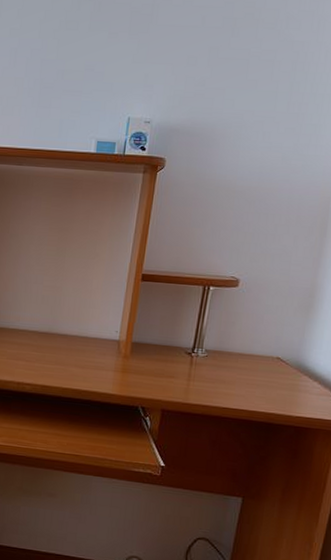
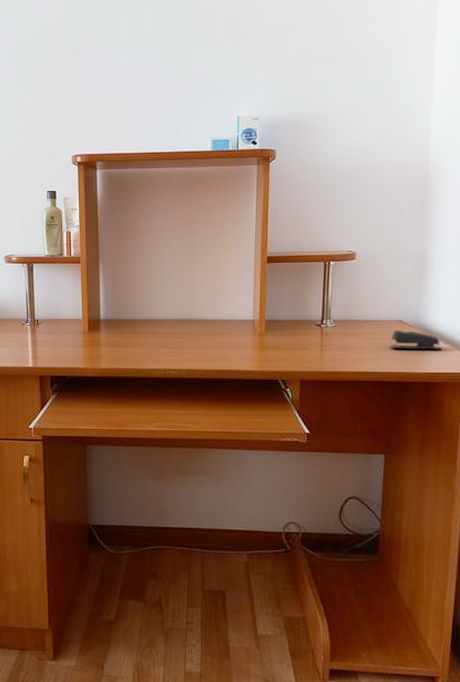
stapler: none [263,367,321,394] -> present [390,330,443,350]

